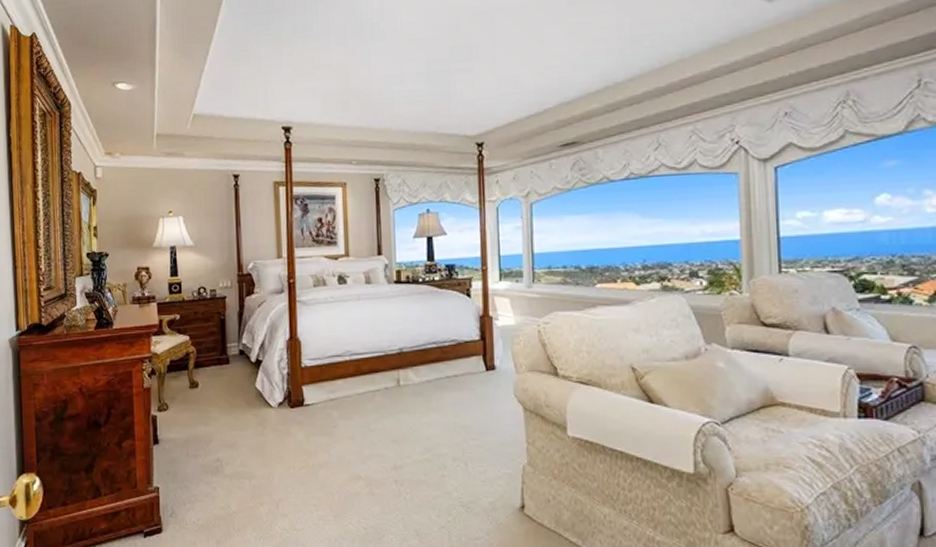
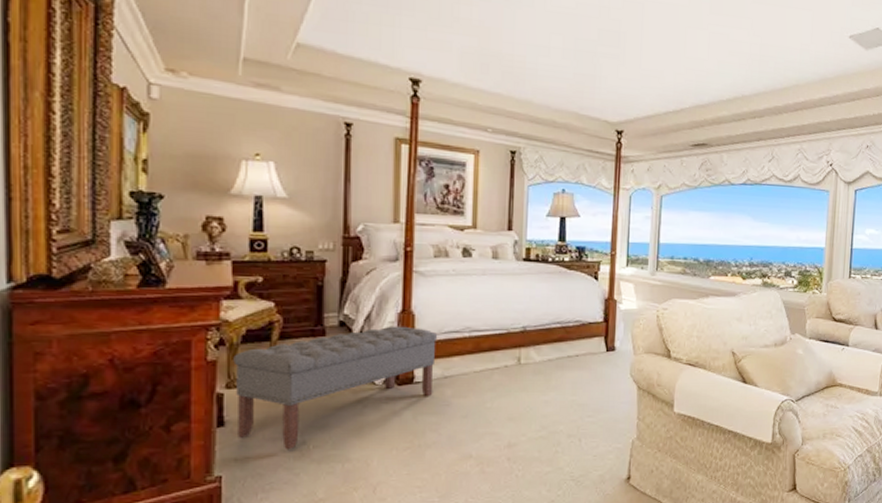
bench: none [162,352,322,465] -> present [233,326,438,449]

